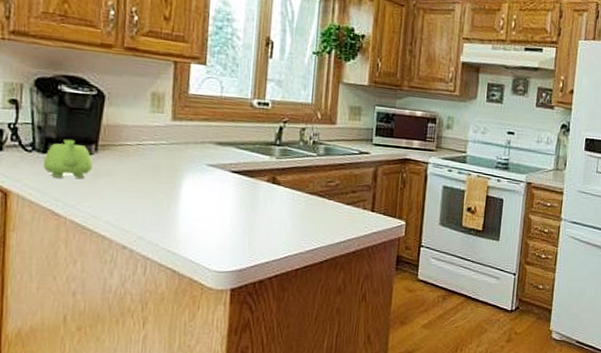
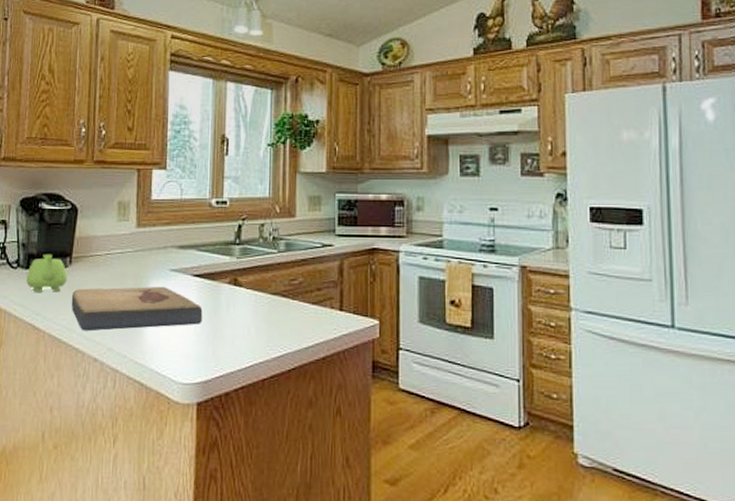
fish fossil: none [97,177,240,220] -> present [71,286,203,332]

